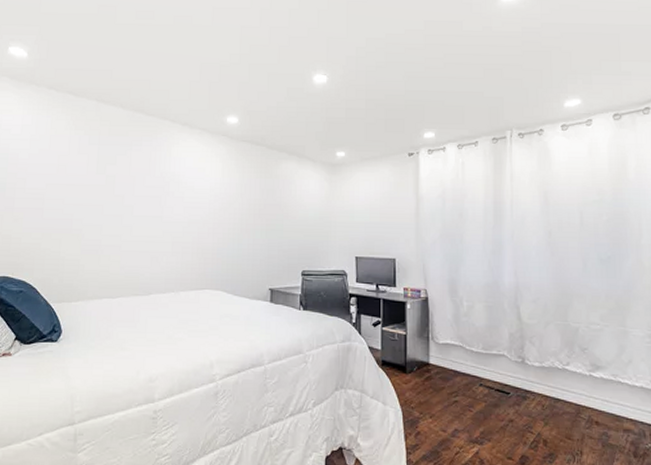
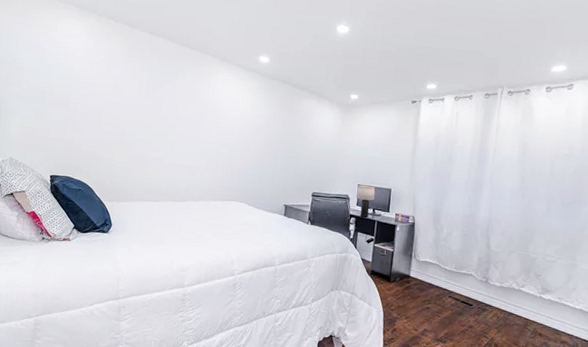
table lamp: none [355,256,377,297] -> present [356,184,375,218]

